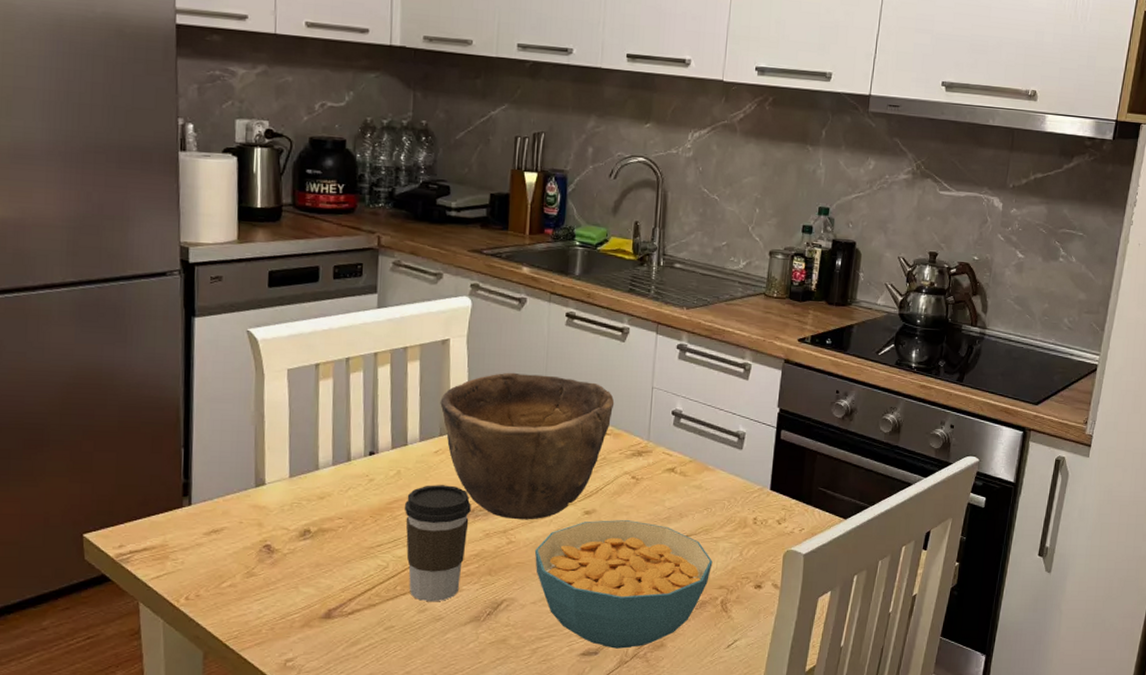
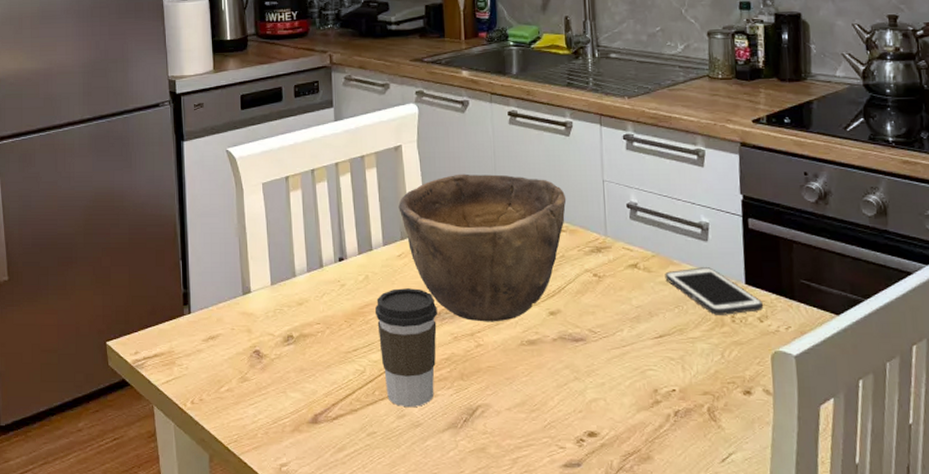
cereal bowl: present [534,520,713,649] -> none [503,320,693,461]
cell phone: none [699,473,784,518] -> present [665,267,764,315]

